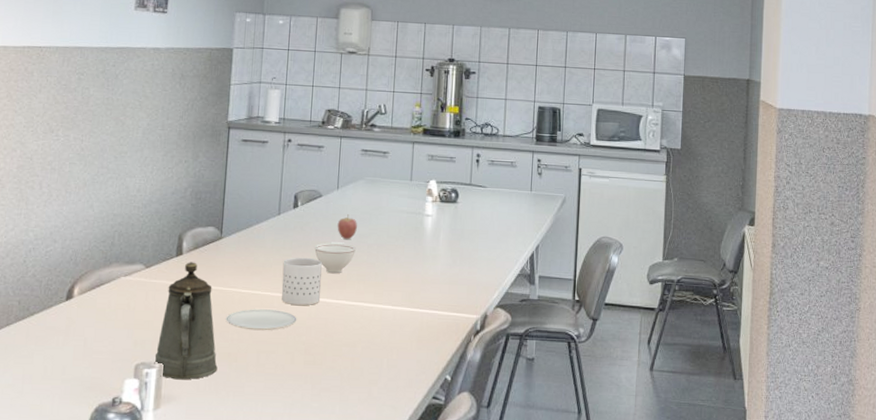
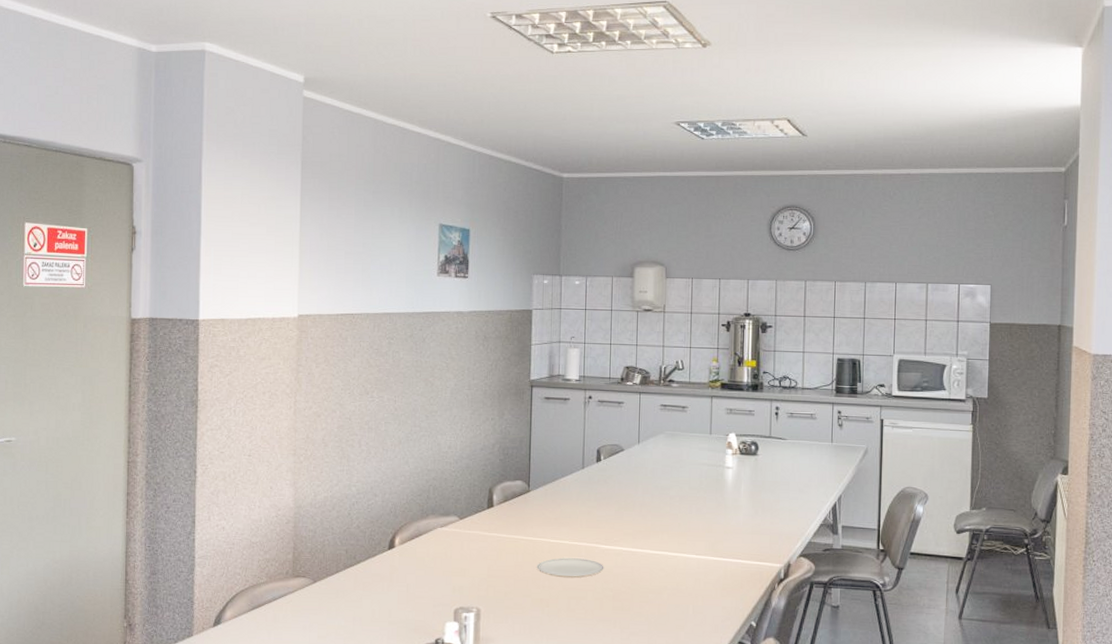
coffee pot: present [154,262,218,380] -> none [472,513,531,624]
mug: present [281,257,322,306] -> none [588,508,627,555]
bowl: present [314,243,356,274] -> none [618,495,658,525]
fruit: present [337,214,357,240] -> none [639,467,659,492]

